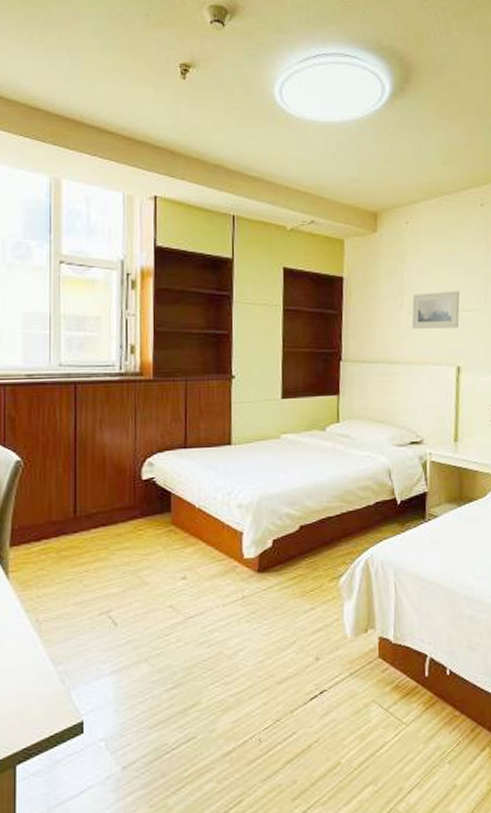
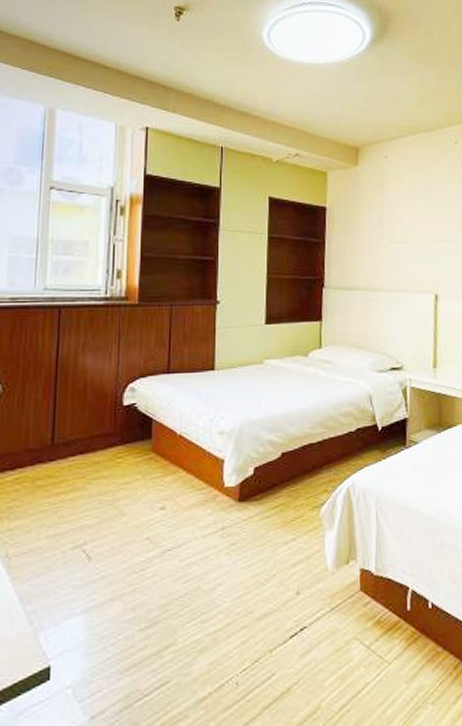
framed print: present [411,291,460,329] -> none [391,222,437,257]

